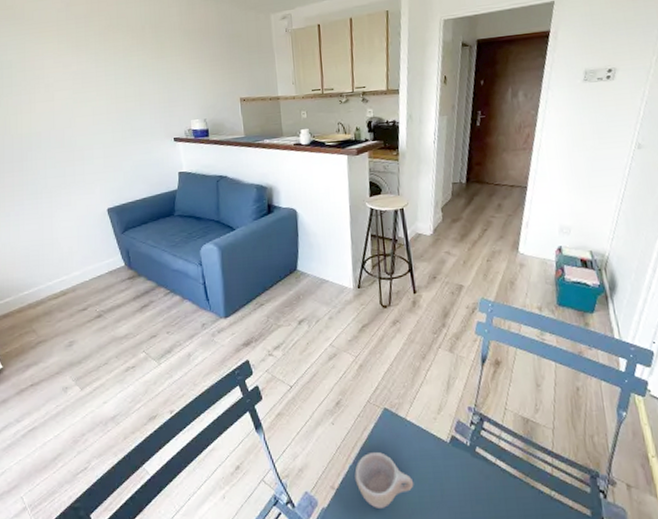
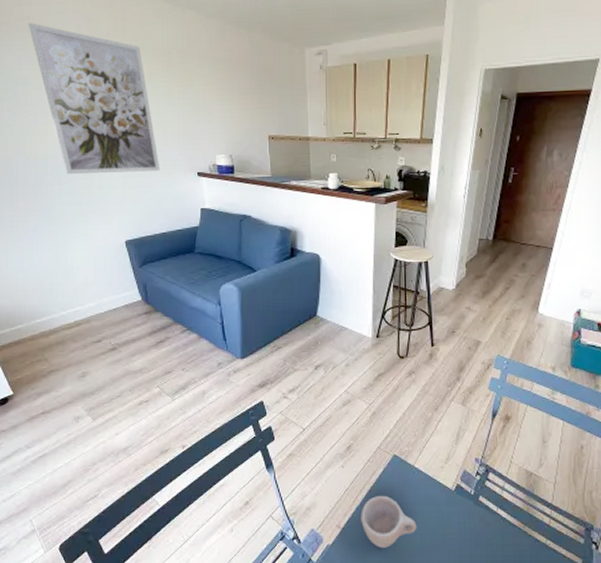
wall art: none [11,11,139,149] -> present [28,23,160,175]

